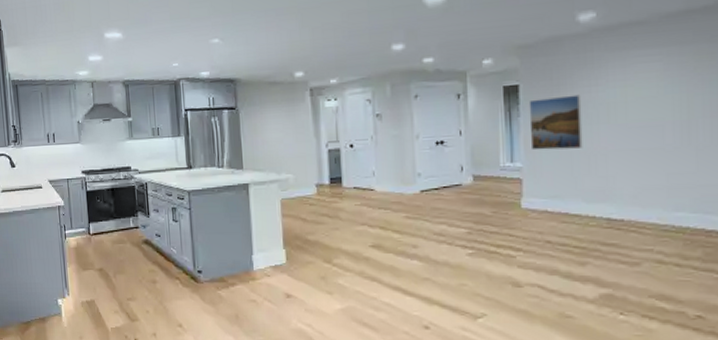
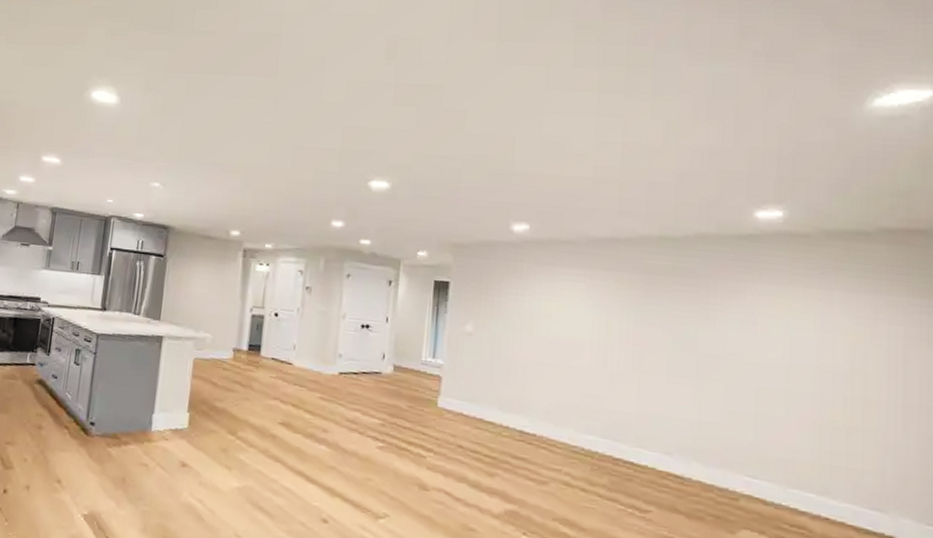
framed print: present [528,94,583,151] -> none [454,298,508,355]

